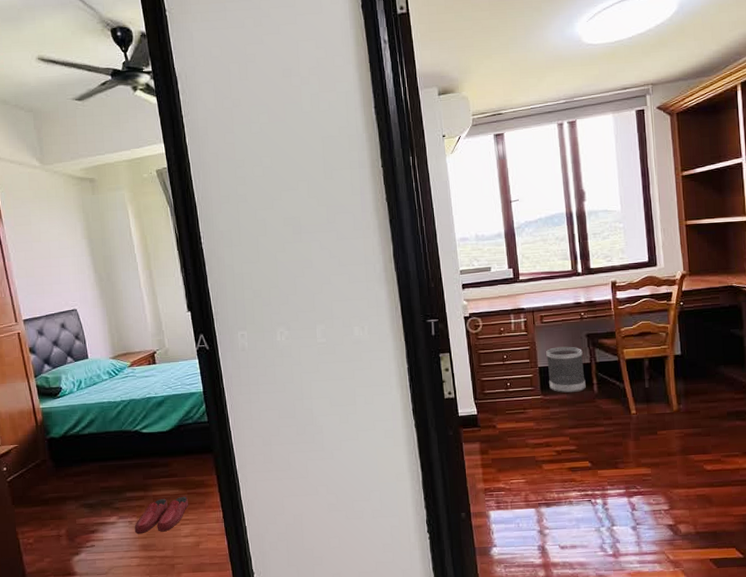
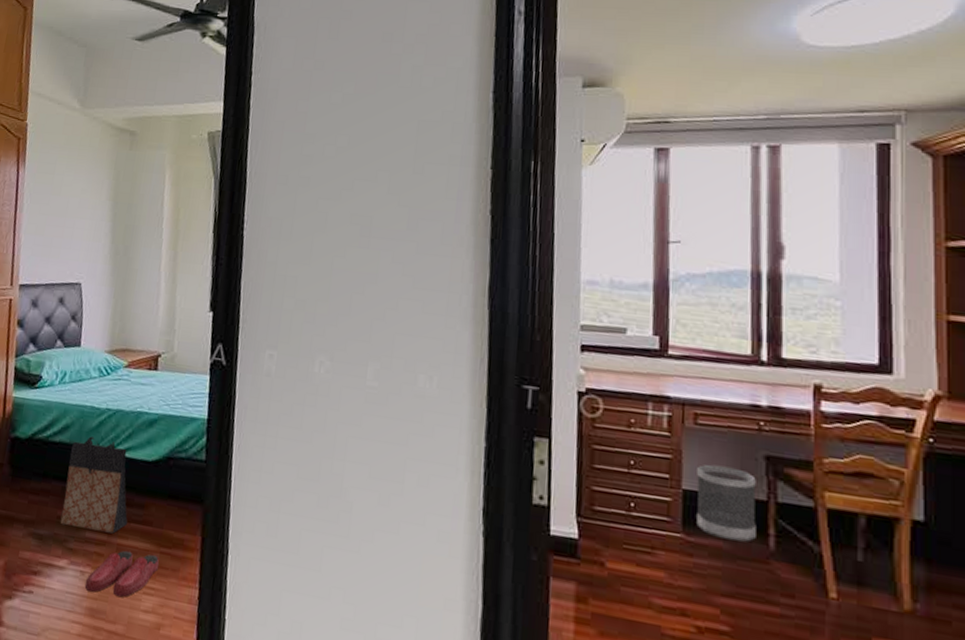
bag: none [99,424,158,492] -> present [60,436,128,534]

